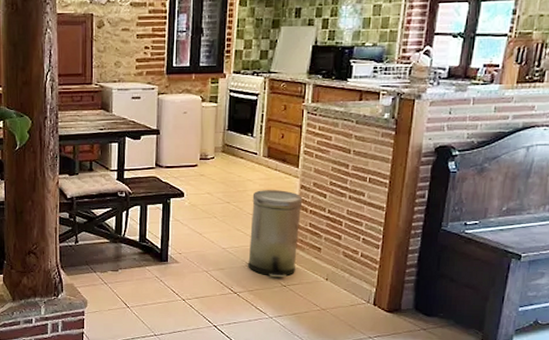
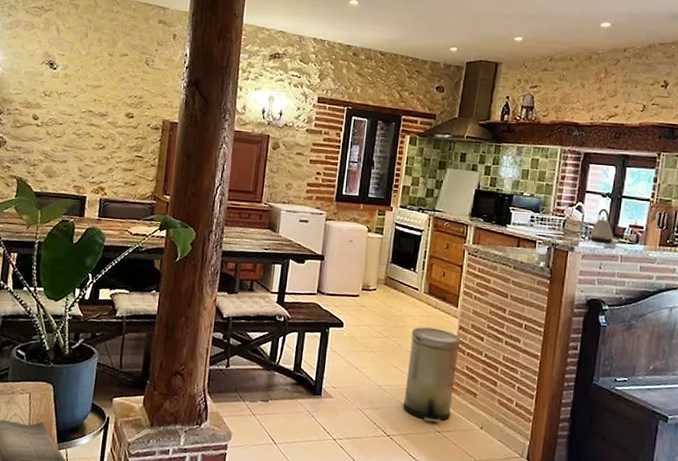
kettle: none [438,50,466,88] -> present [589,208,614,245]

